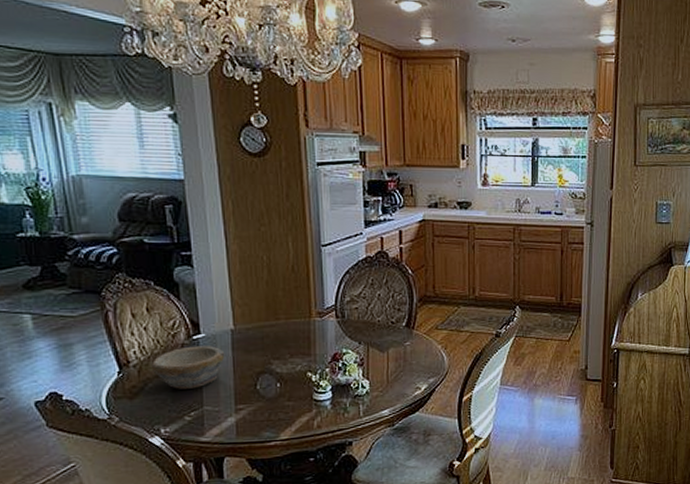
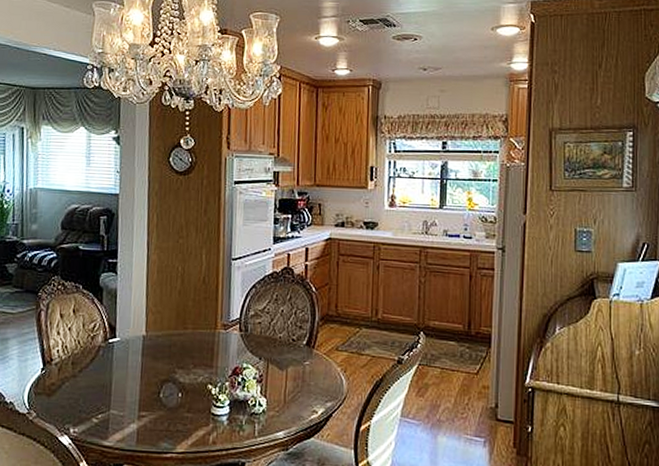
bowl: present [151,346,225,389] -> none [69,349,135,391]

